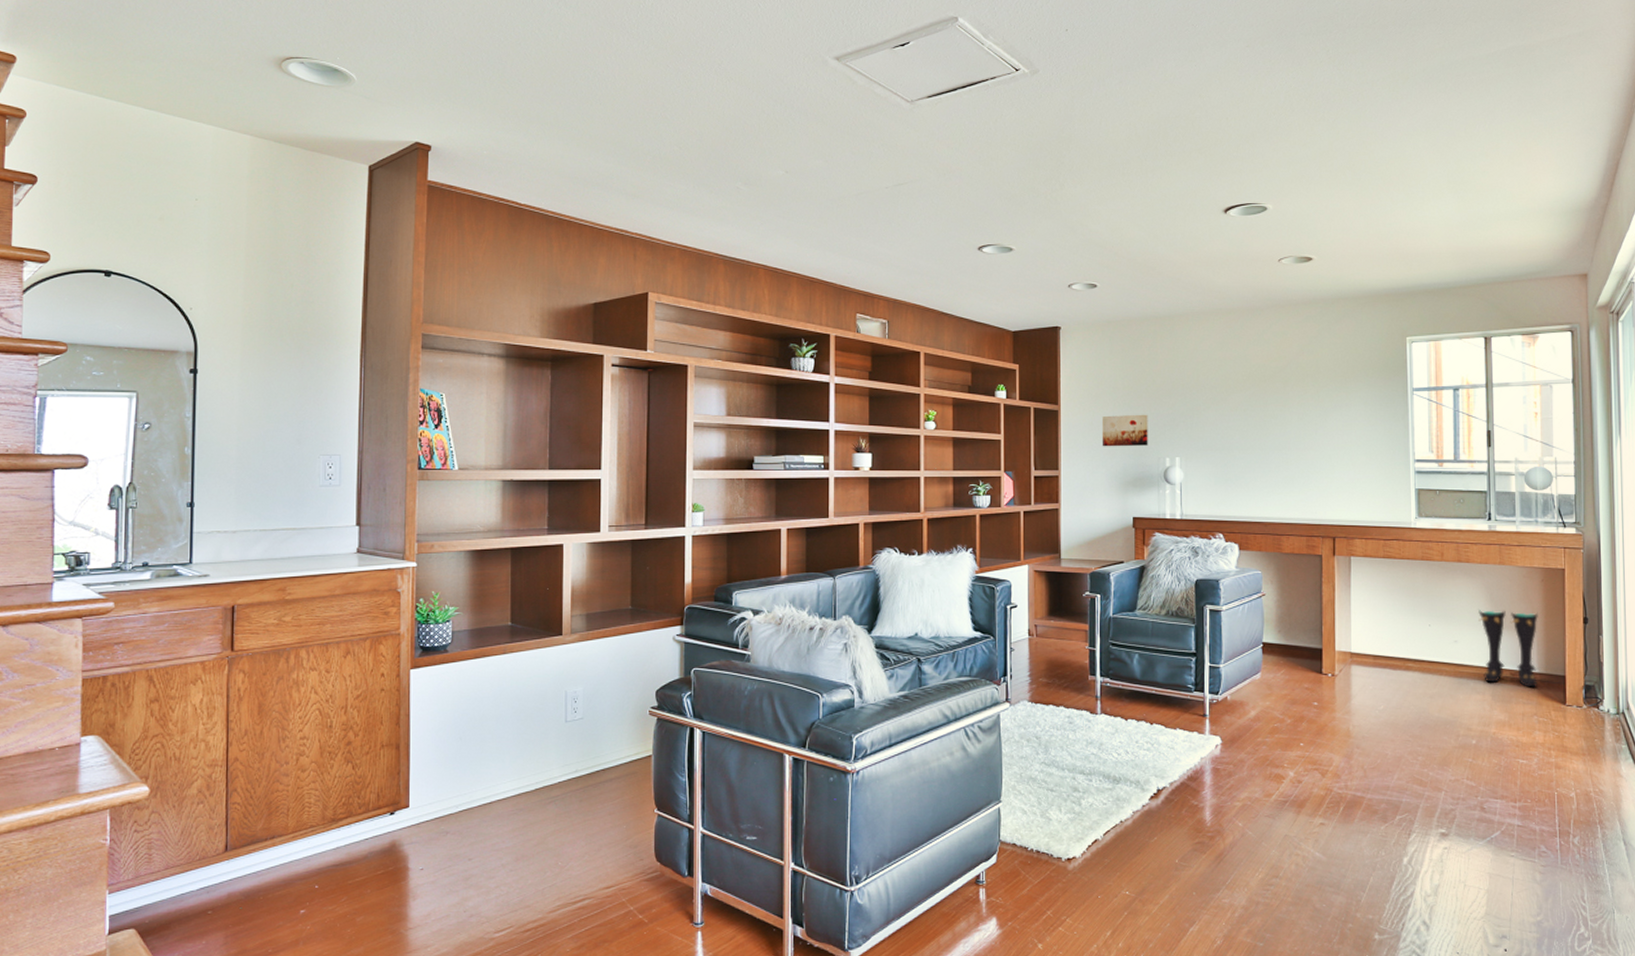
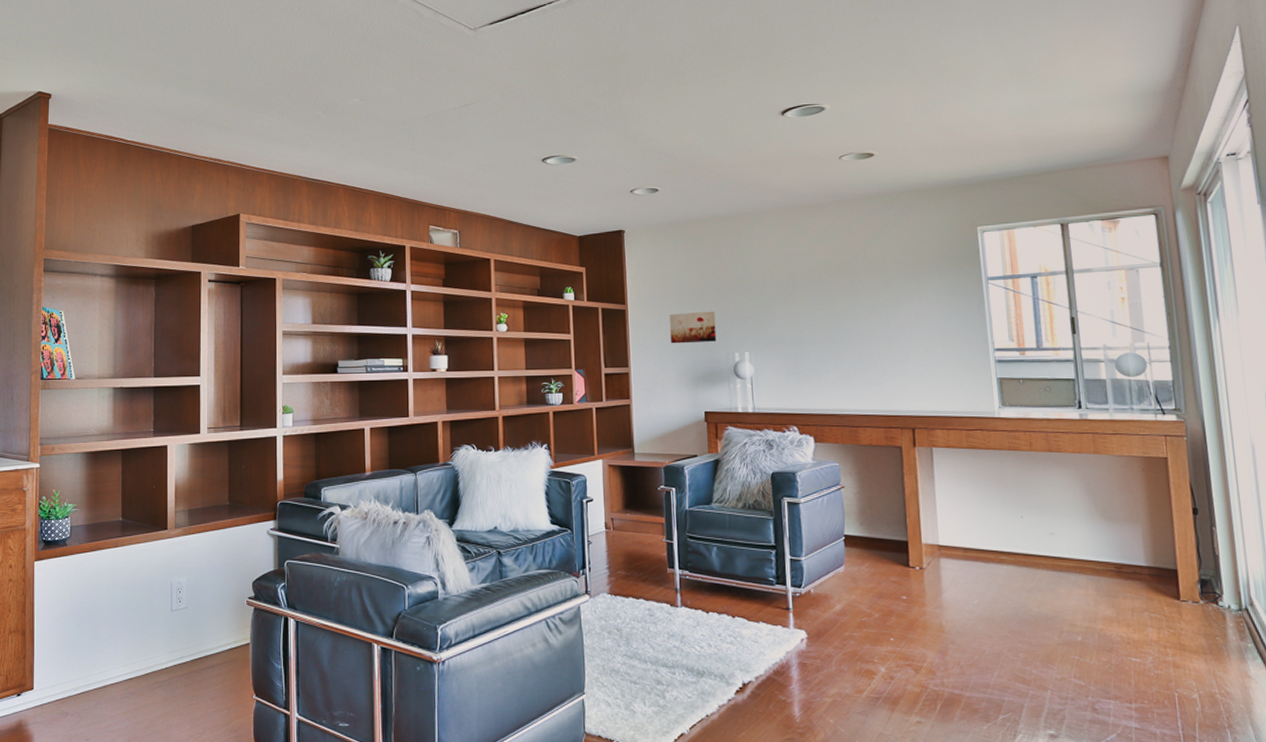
boots: present [1478,610,1538,688] -> none [1074,501,1146,582]

